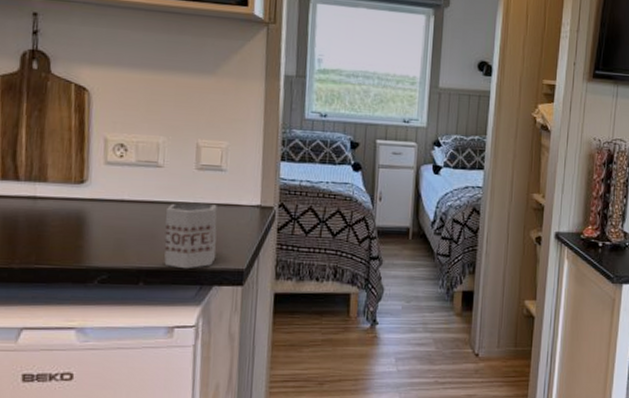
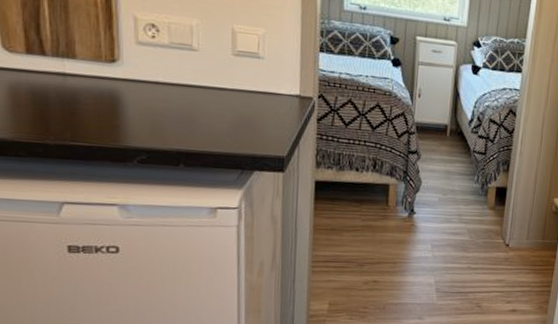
mug: present [164,202,218,269] -> none [202,88,257,154]

